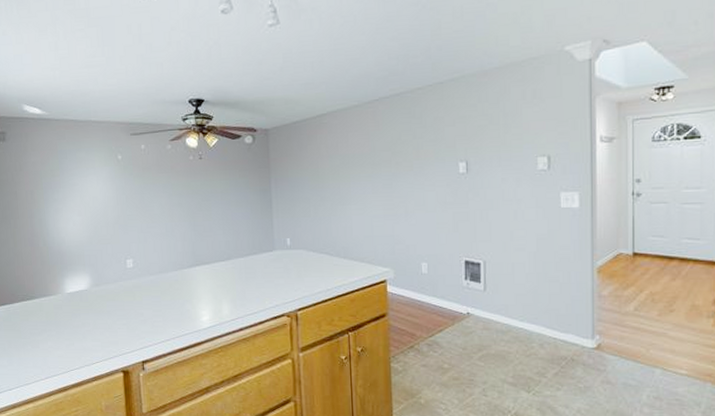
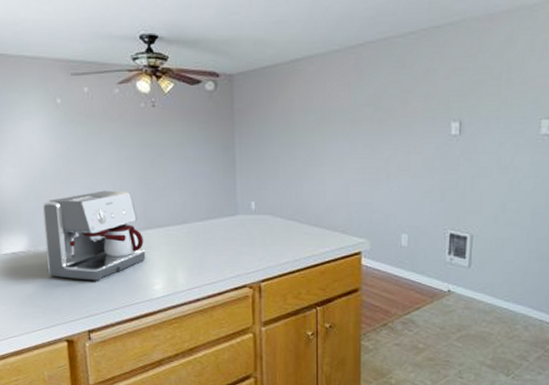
coffee maker: none [103,232,194,315] -> present [42,190,146,281]

